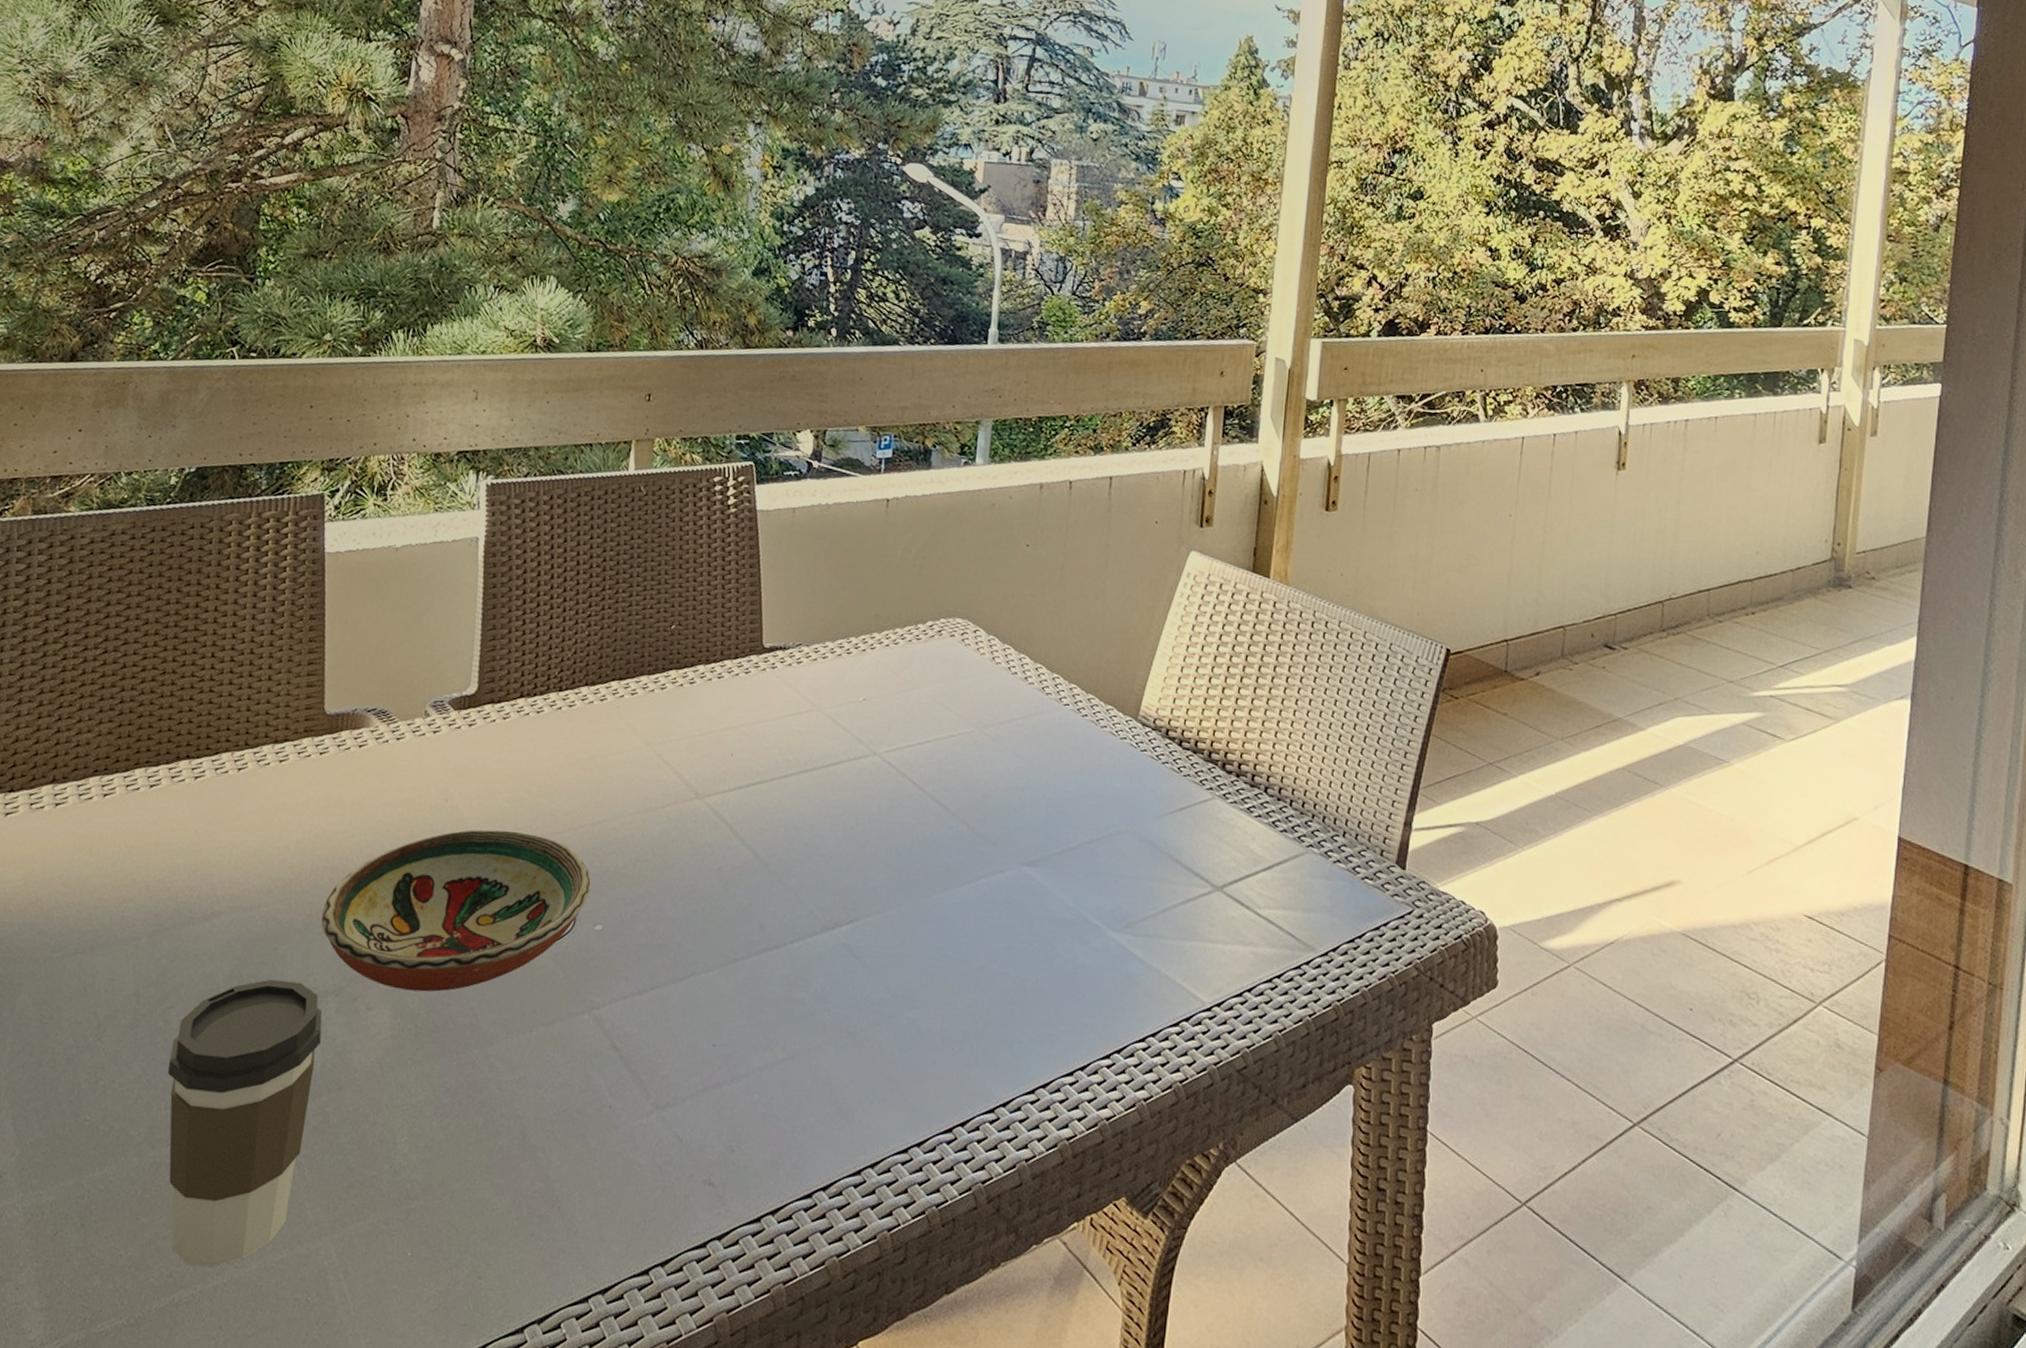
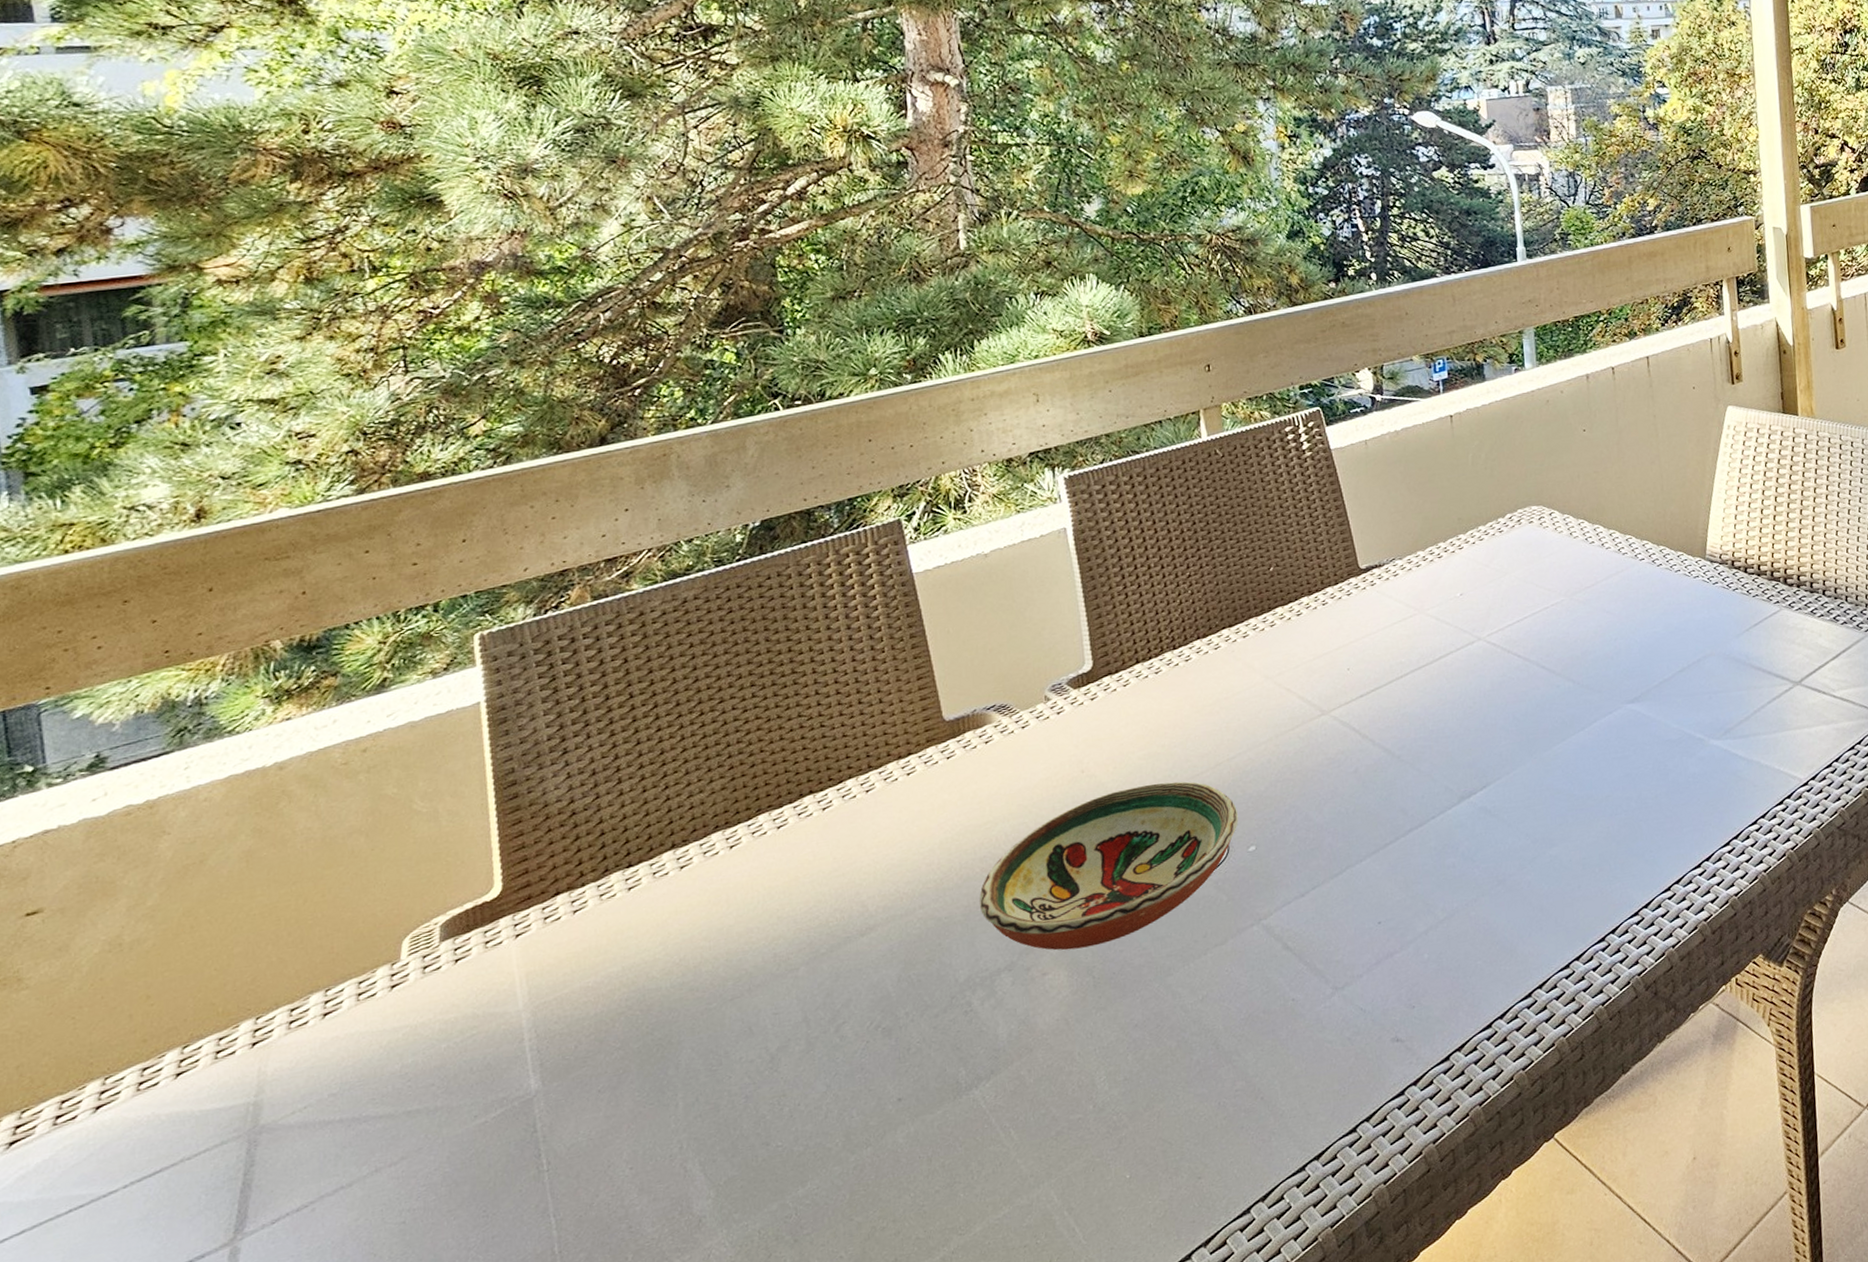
coffee cup: present [167,979,323,1267] -> none [852,968,1003,1246]

